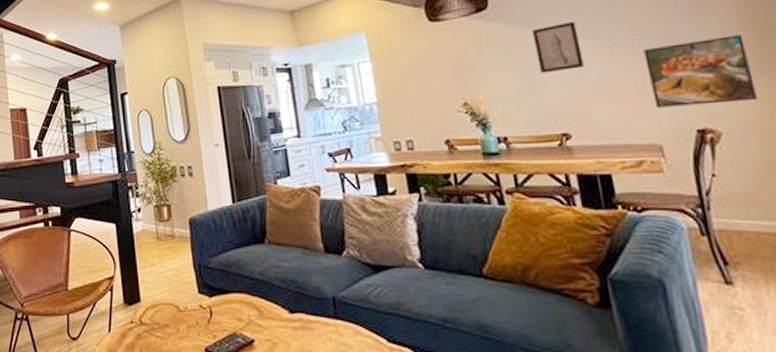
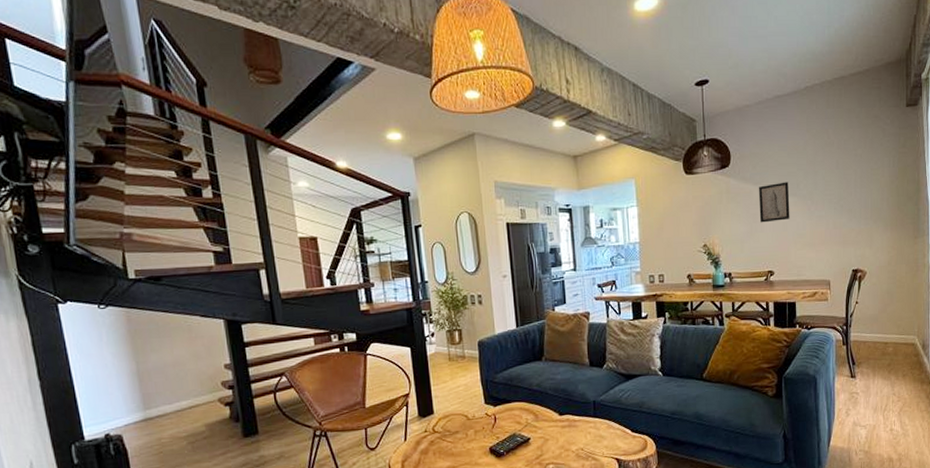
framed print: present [643,35,758,108] -> none [829,200,892,253]

